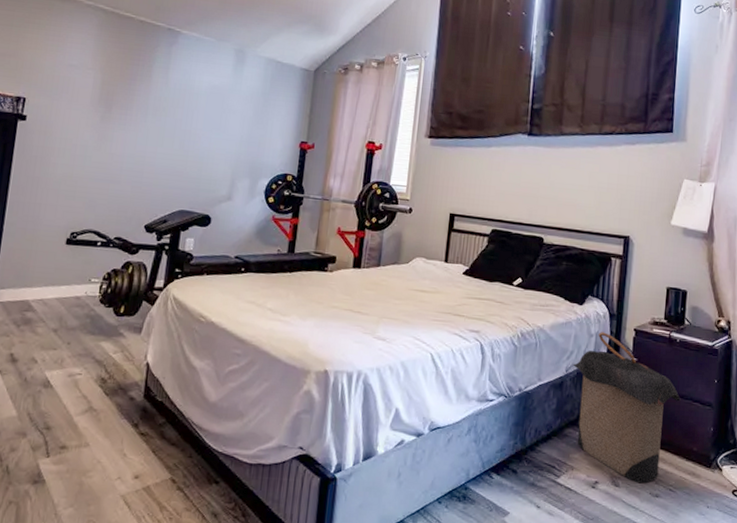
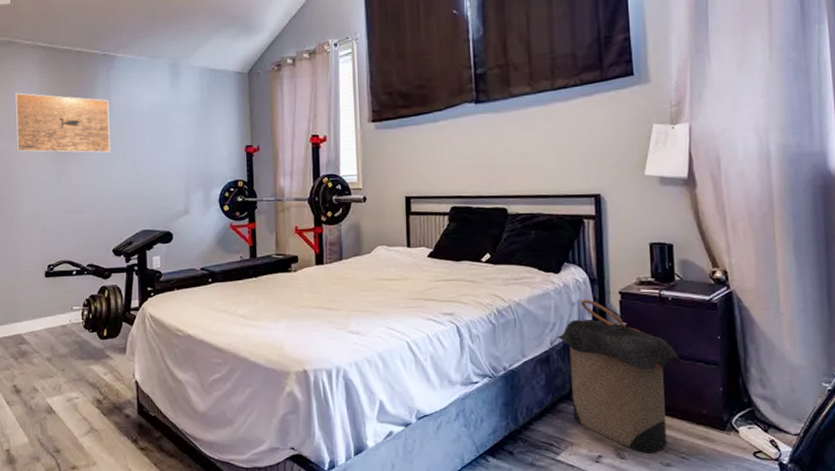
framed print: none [57,51,166,127] -> present [14,92,110,153]

